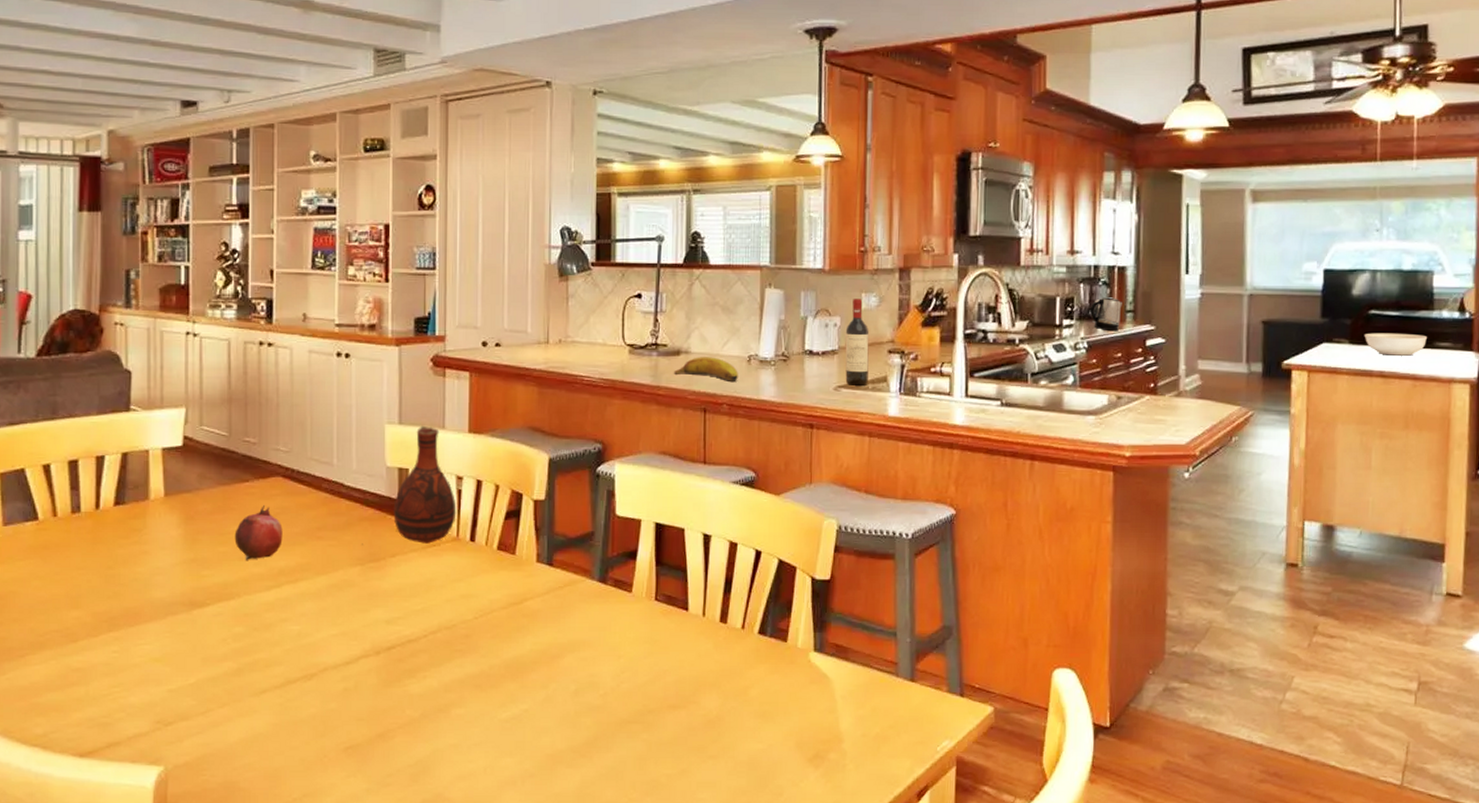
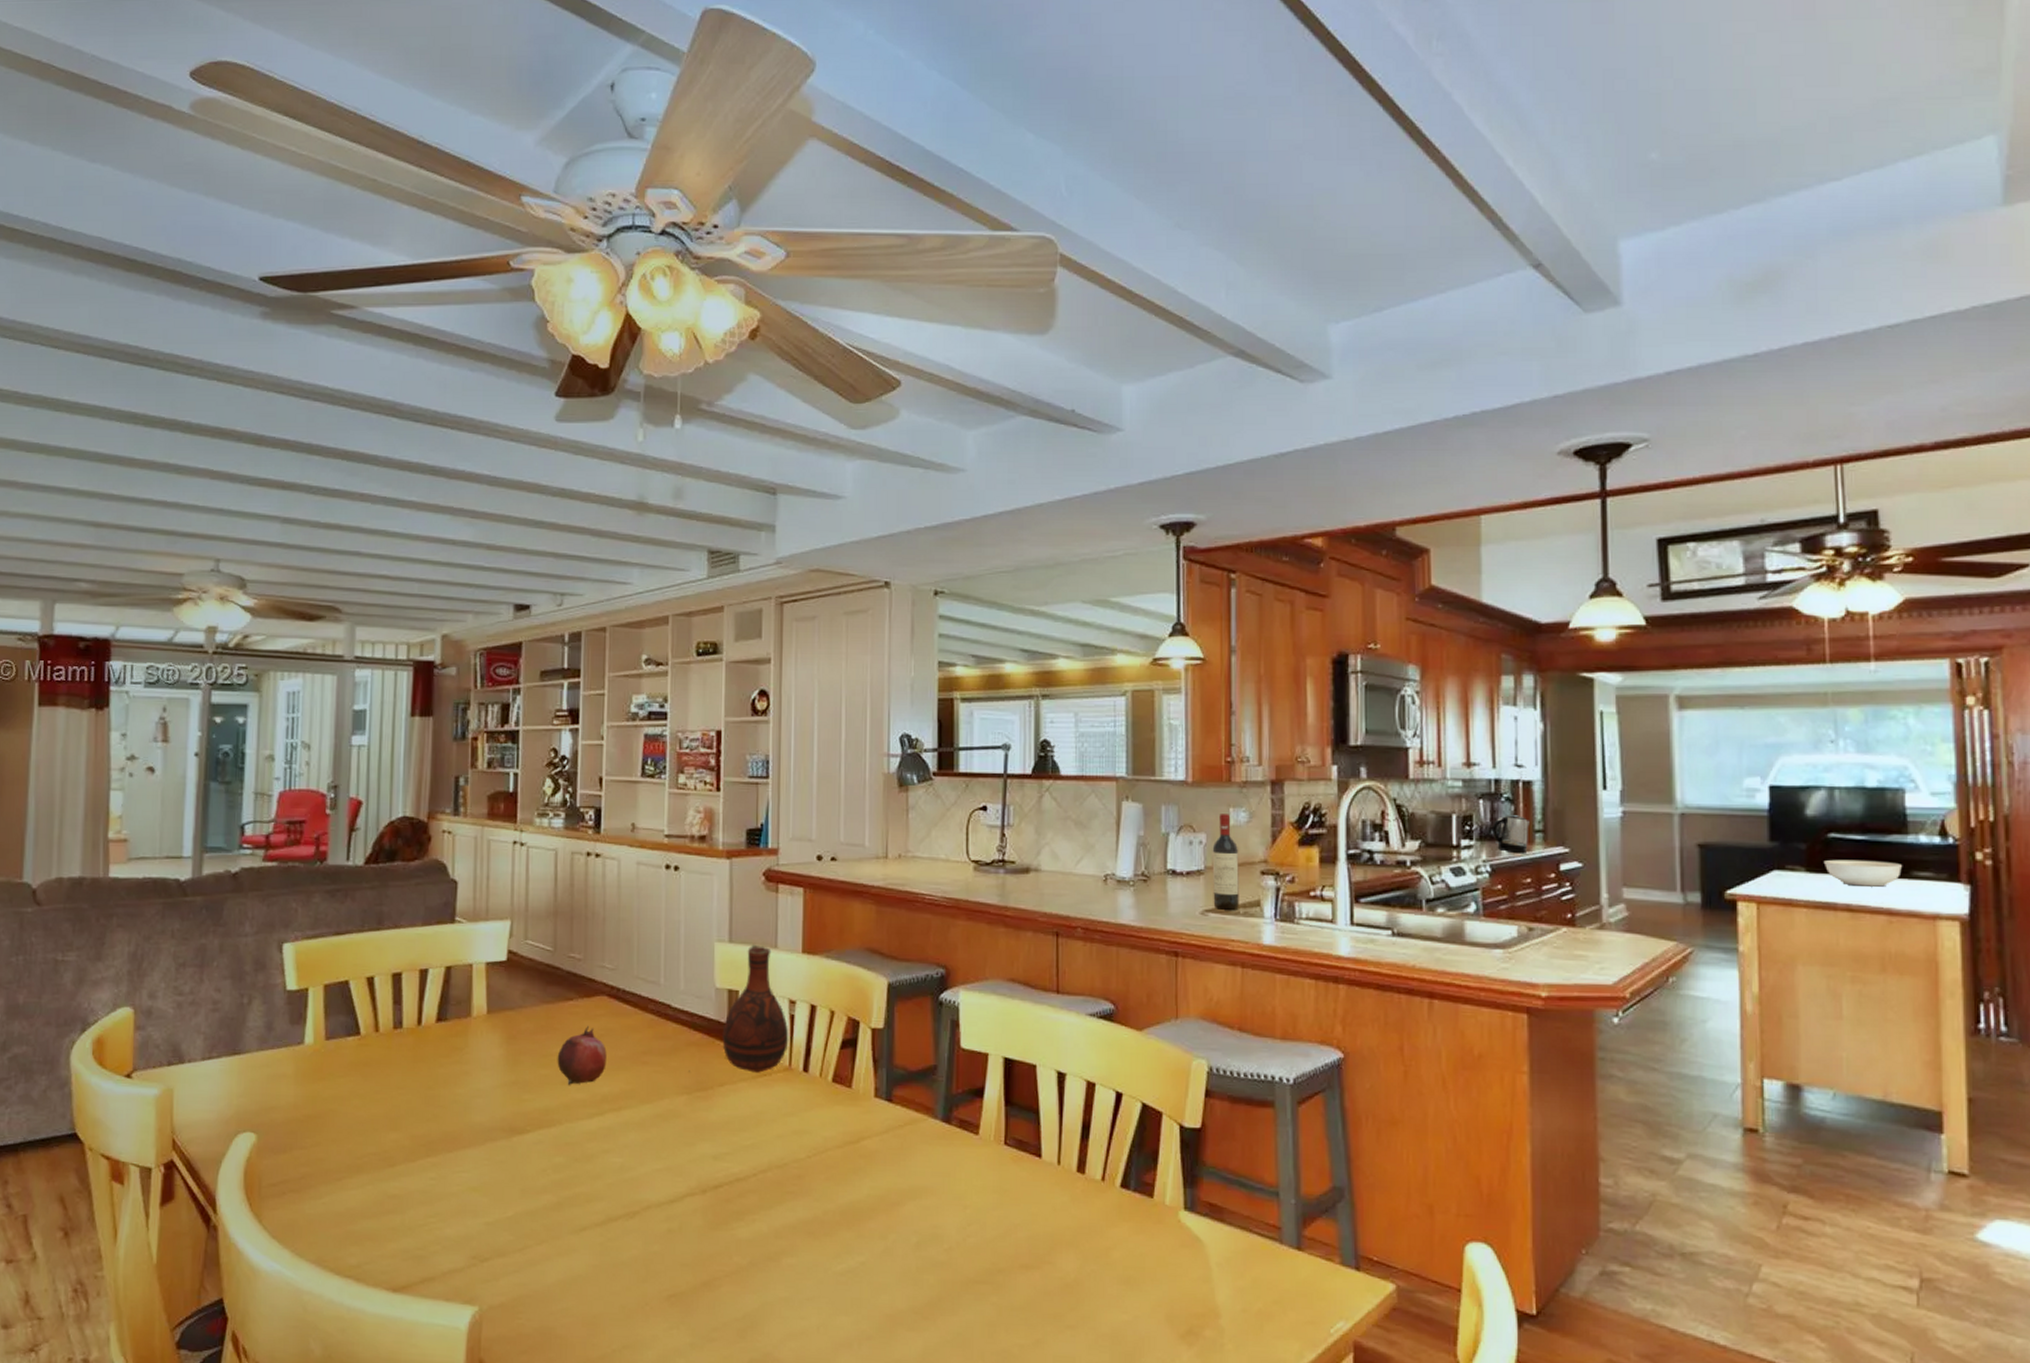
fruit: present [674,357,738,383] -> none [1023,875,1094,904]

